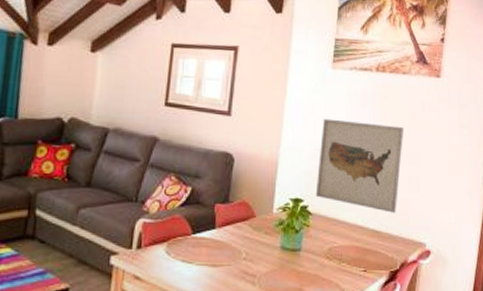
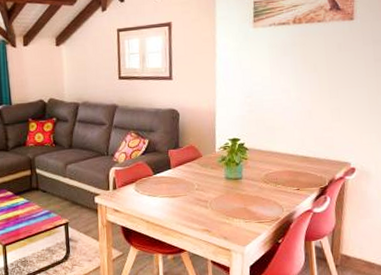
wall art: present [315,118,404,213] -> none [249,68,323,141]

